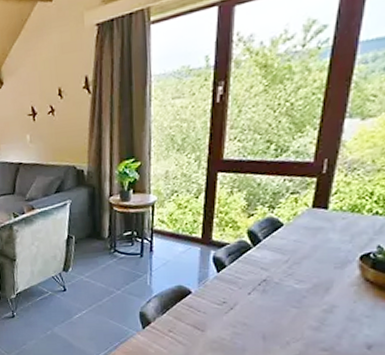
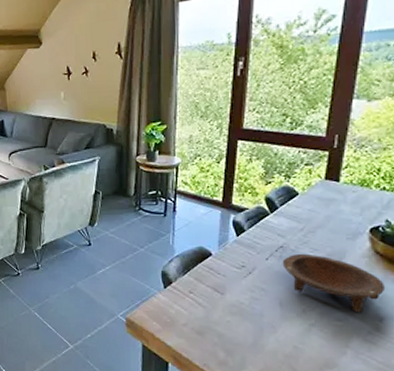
bowl: none [265,285,374,342] -> present [282,253,384,313]

